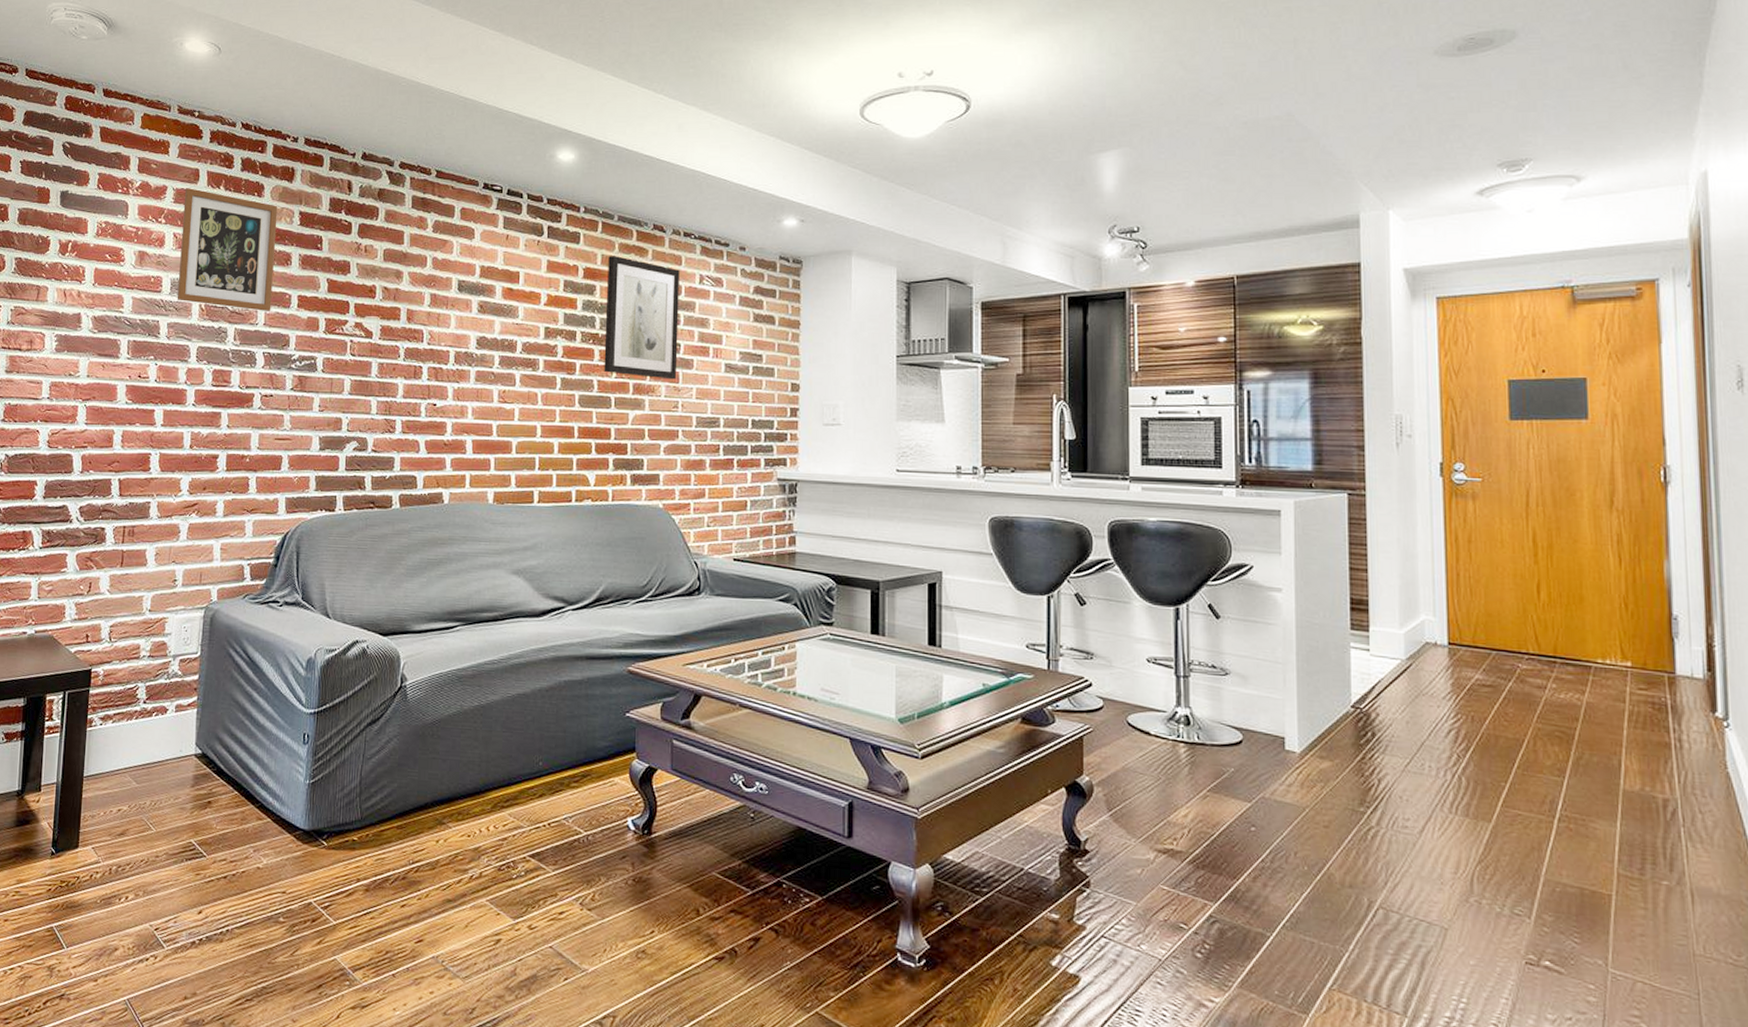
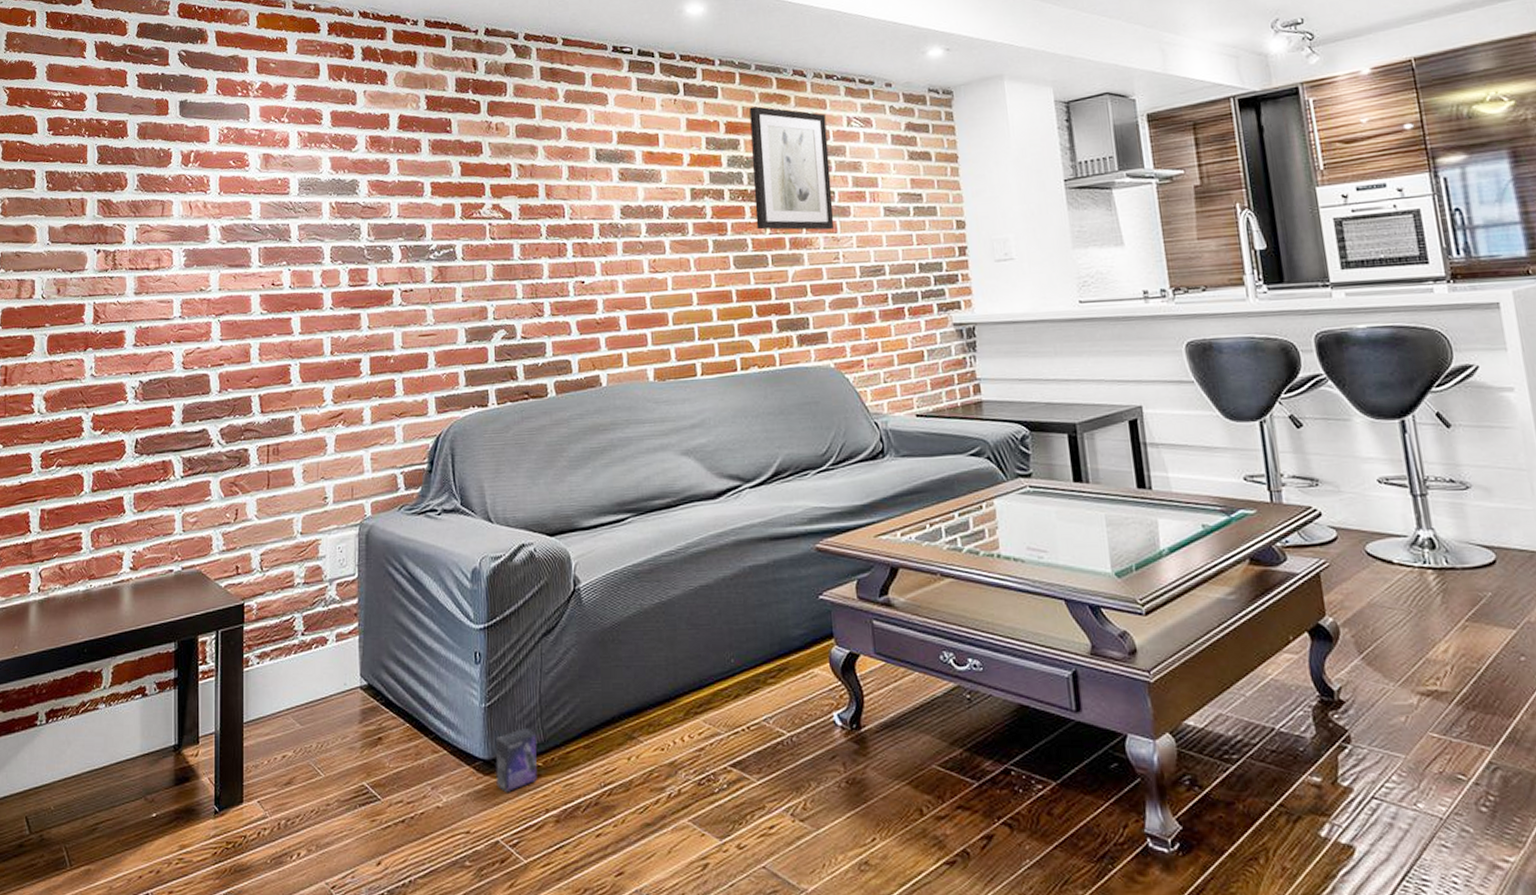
picture frame: present [177,188,278,311] -> none [306,83,404,203]
box: none [312,805,354,861] -> present [495,728,538,793]

